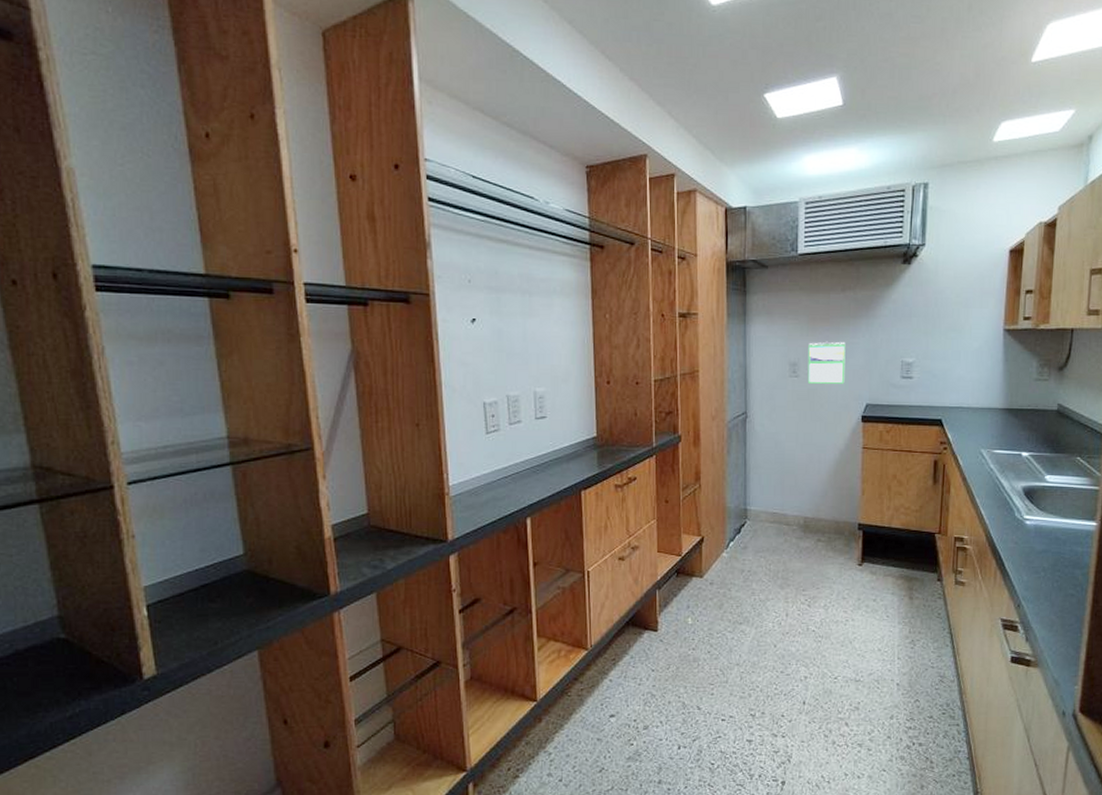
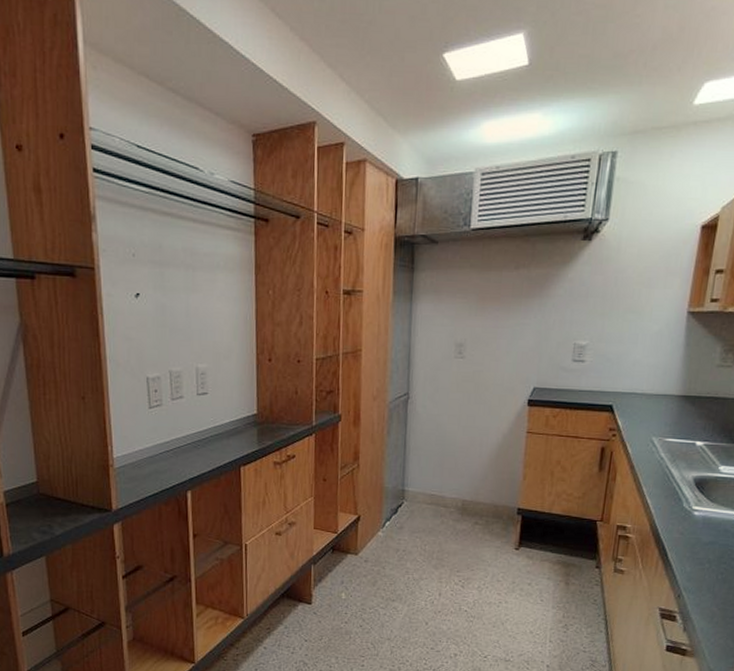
calendar: present [807,341,846,385] -> none [473,321,516,367]

